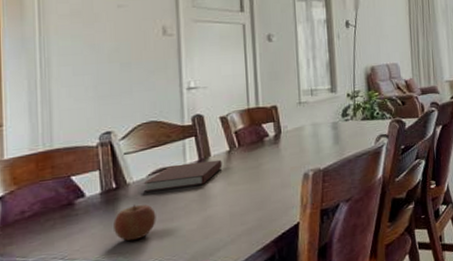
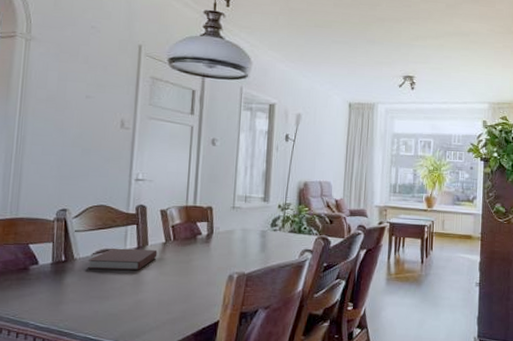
apple: present [114,204,156,242] -> none [58,279,95,311]

